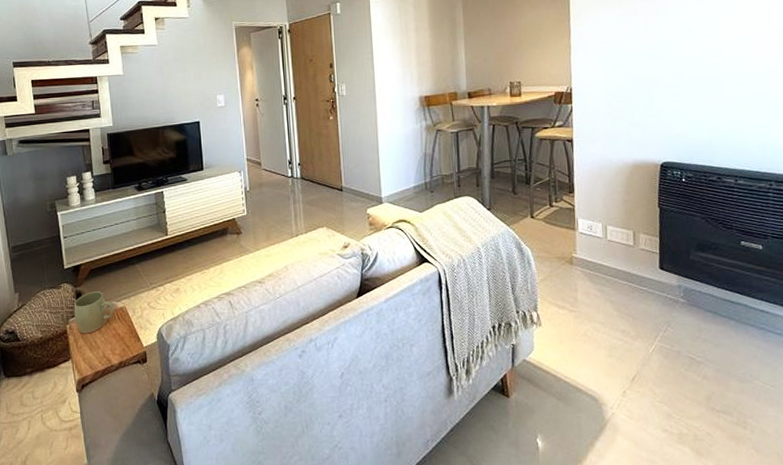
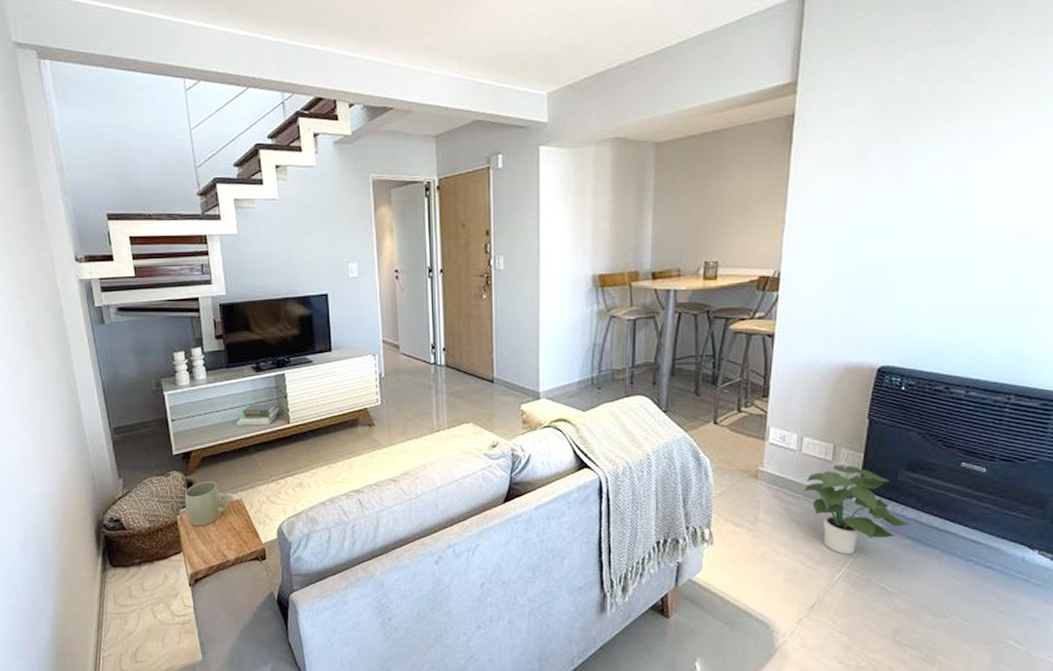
books: none [121,218,159,240] -> present [236,404,280,426]
potted plant: none [613,248,706,329] -> present [804,464,910,555]

